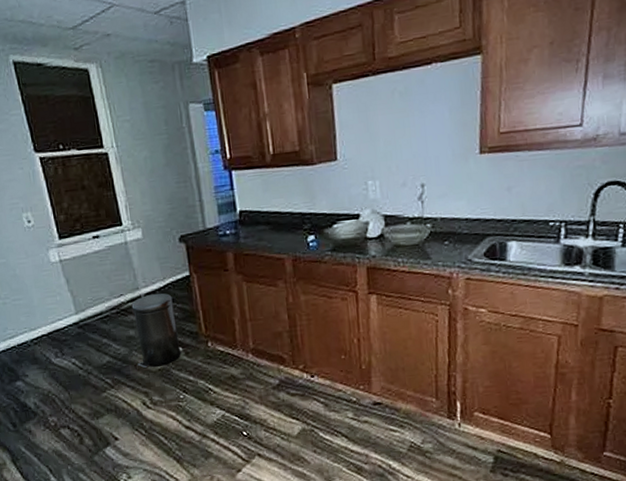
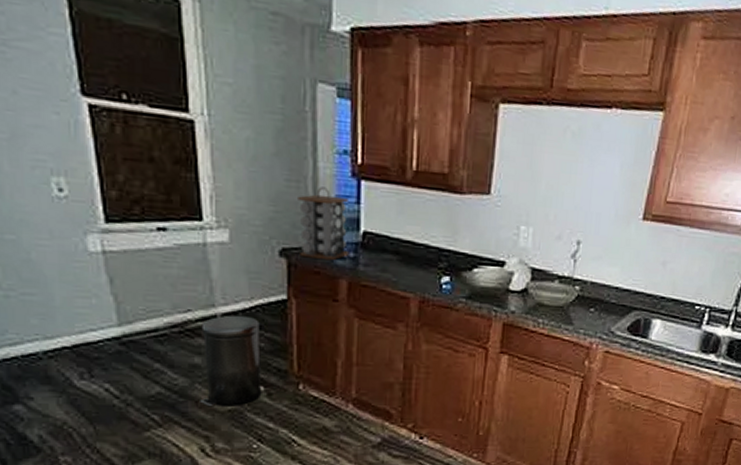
spice rack: none [185,182,231,240] -> present [296,186,350,261]

